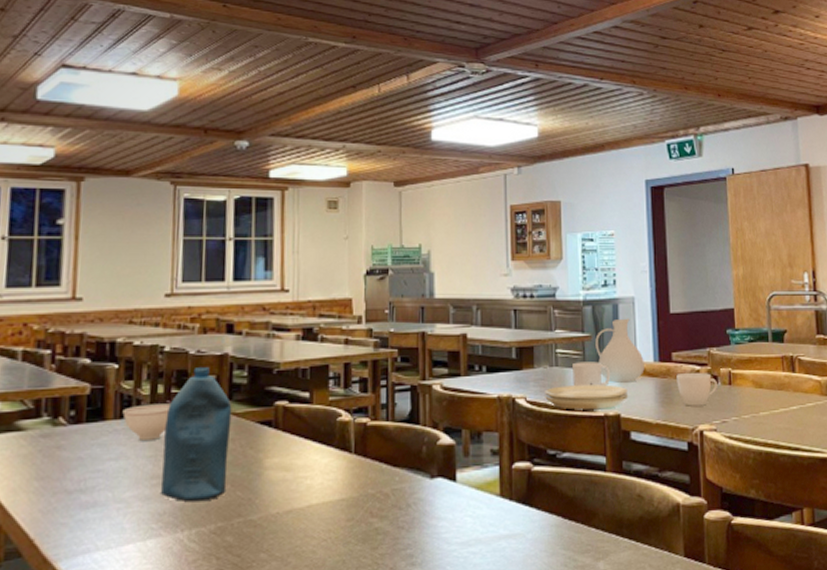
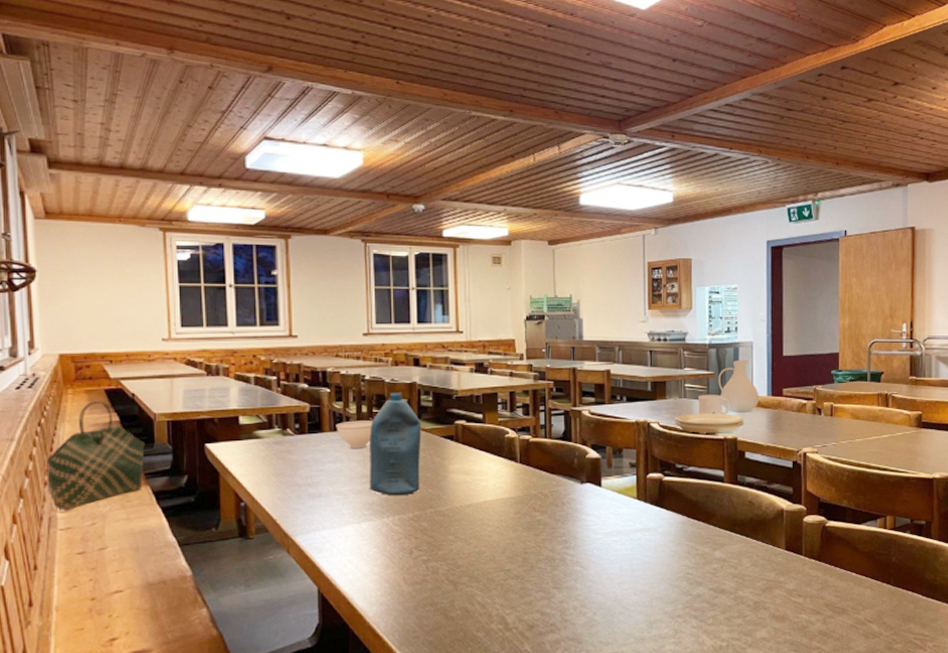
cup: present [676,372,718,406] -> none [786,405,821,433]

